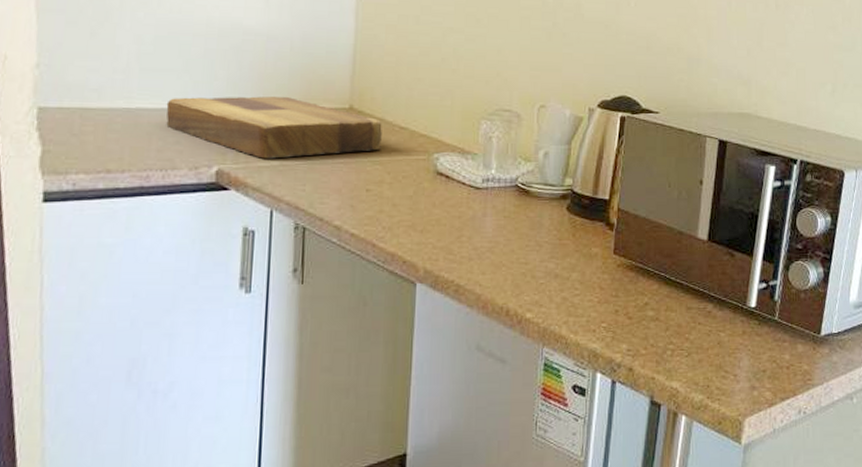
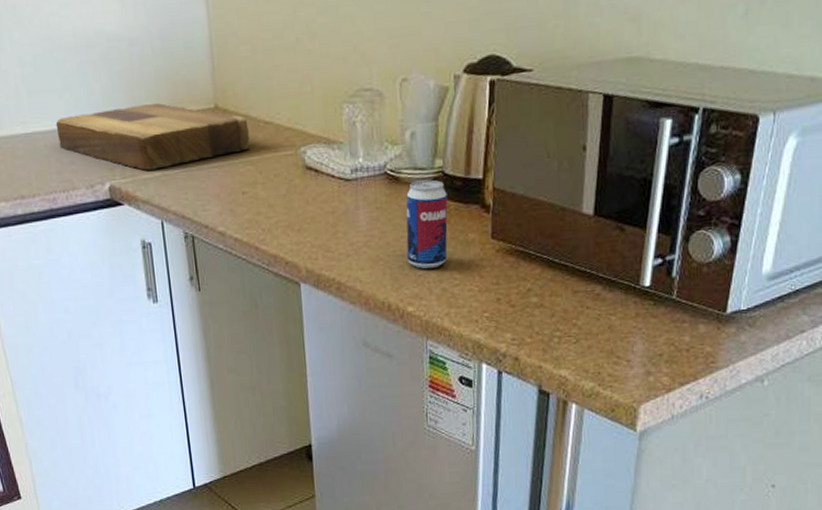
beverage can: none [531,195,575,277] -> present [406,179,448,269]

